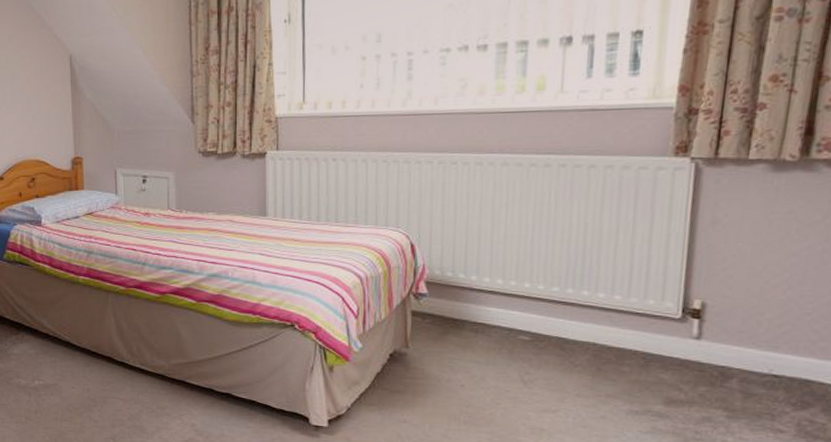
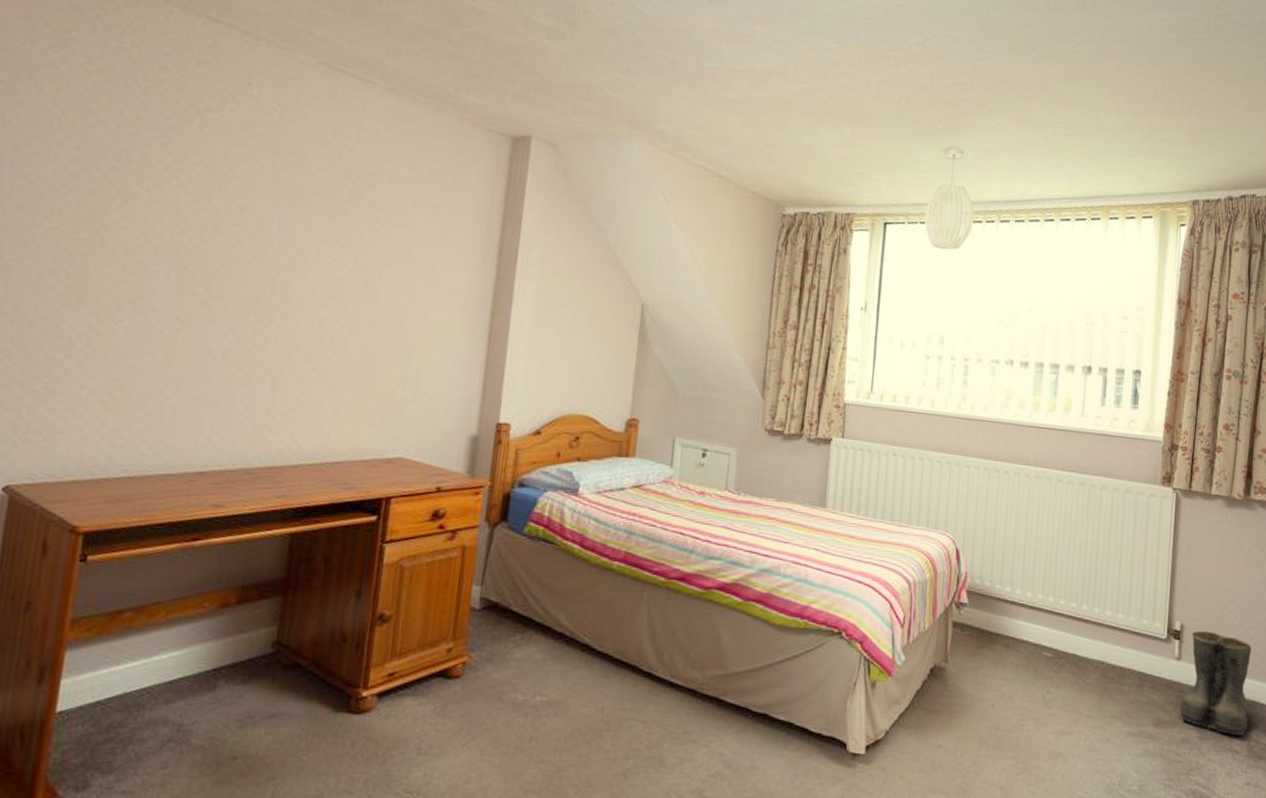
boots: none [699,308,807,416] -> present [1179,630,1252,736]

